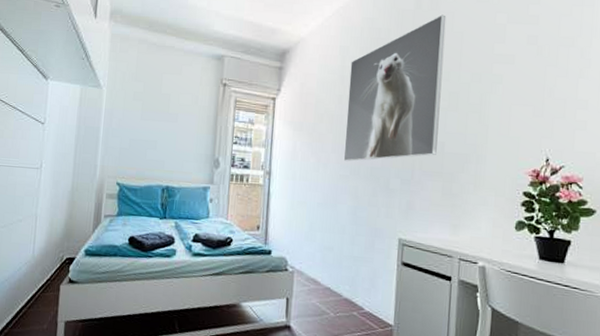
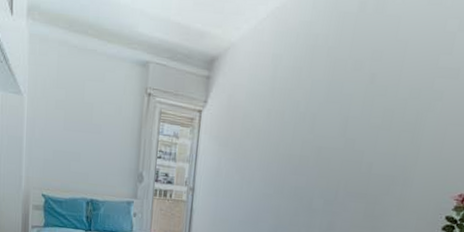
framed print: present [343,14,447,161] -> none [268,19,392,180]

